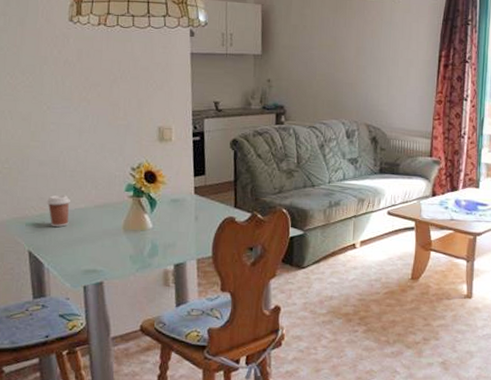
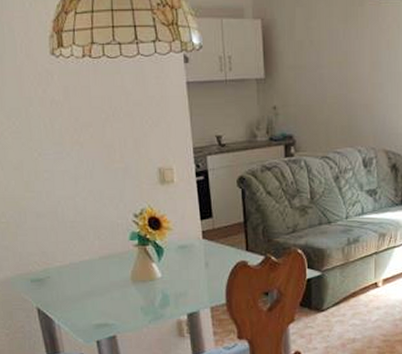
coffee cup: present [46,194,70,227] -> none [49,247,75,281]

